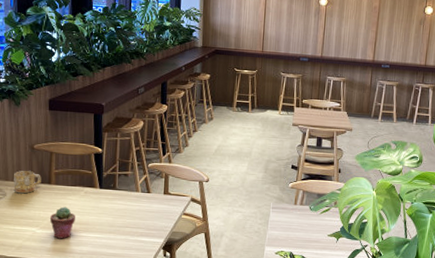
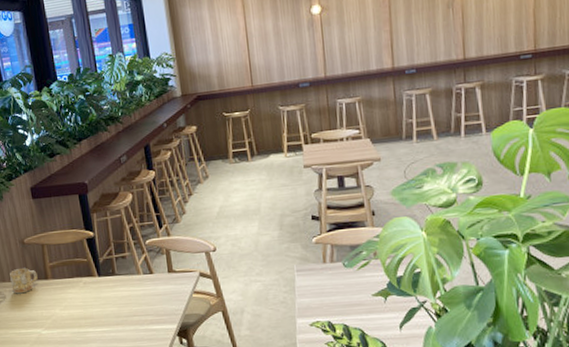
potted succulent: present [49,206,75,239] -> none [52,301,79,338]

